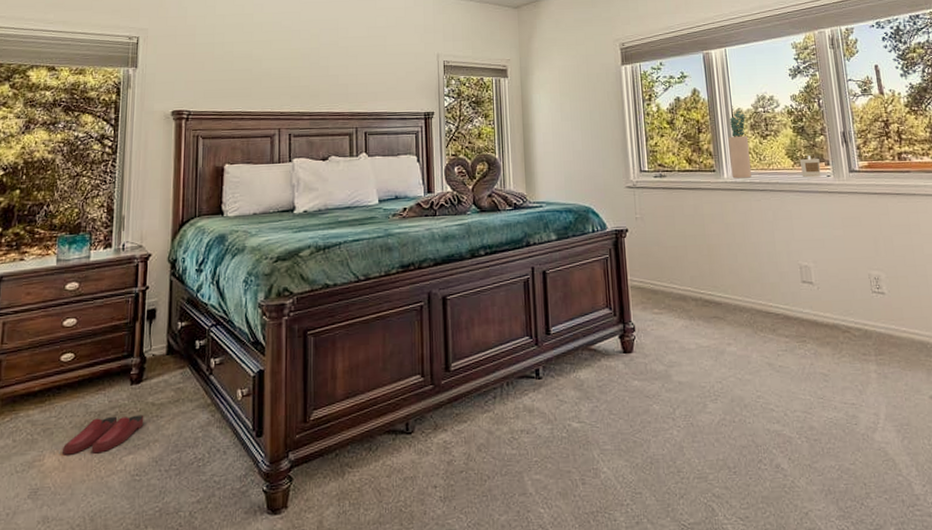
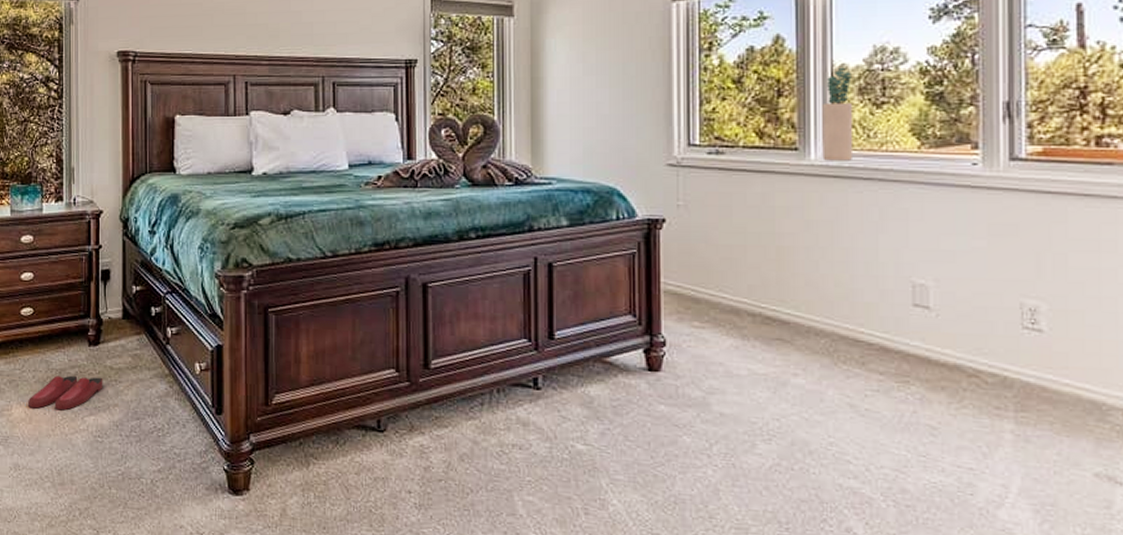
candle: present [800,155,821,178] -> none [932,134,963,165]

